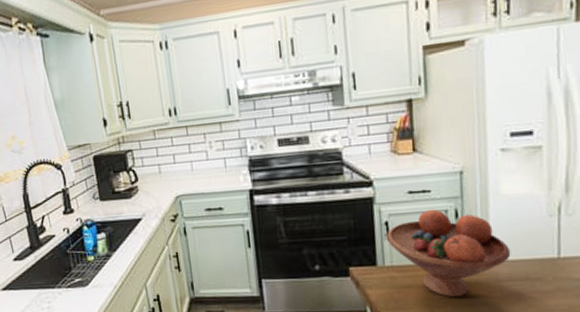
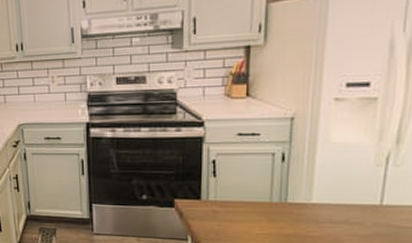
fruit bowl: present [387,209,511,298] -> none [213,151,333,234]

